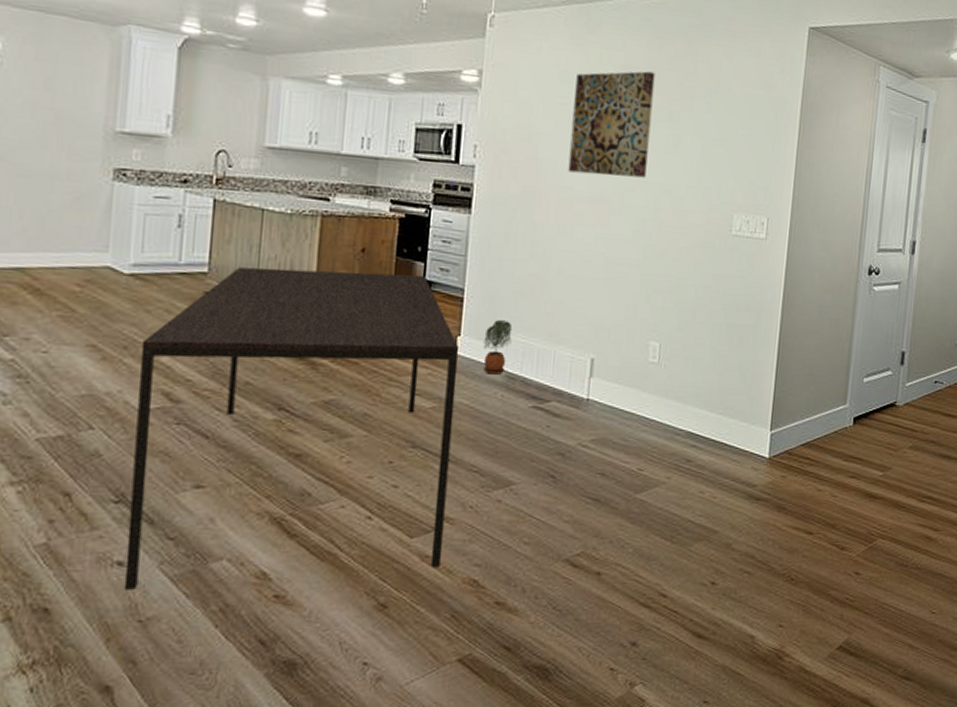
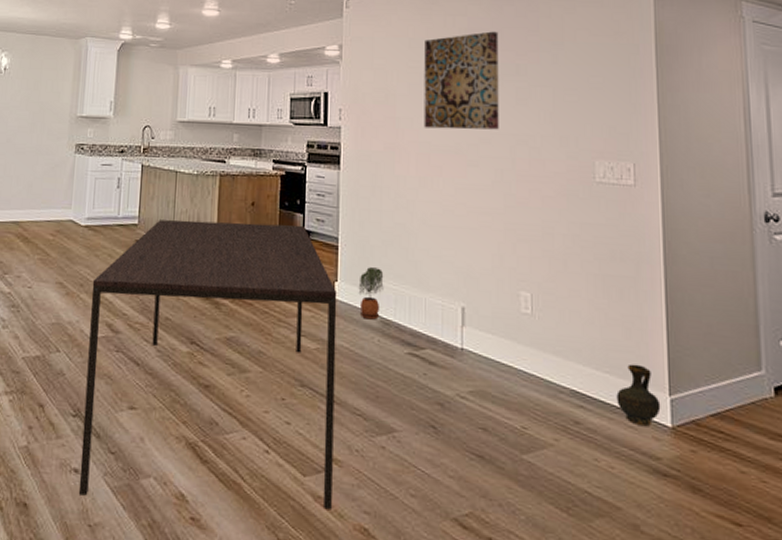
ceramic jug: none [725,405,763,459] -> present [616,364,661,427]

